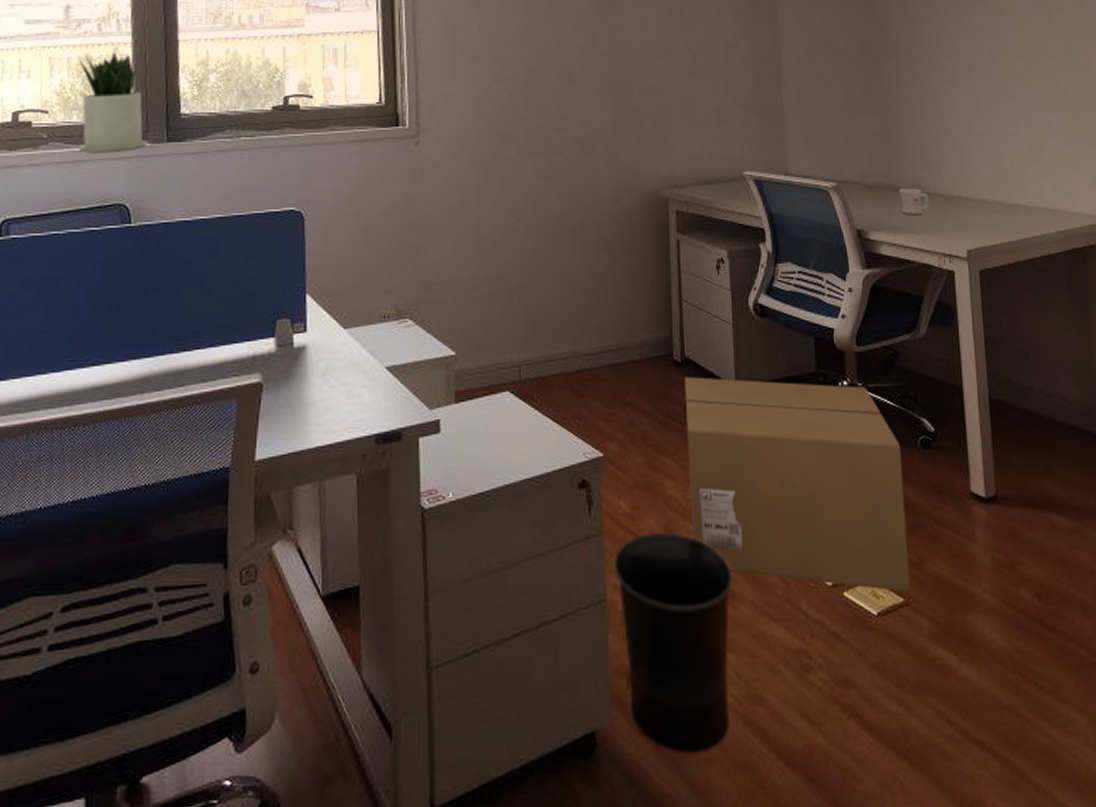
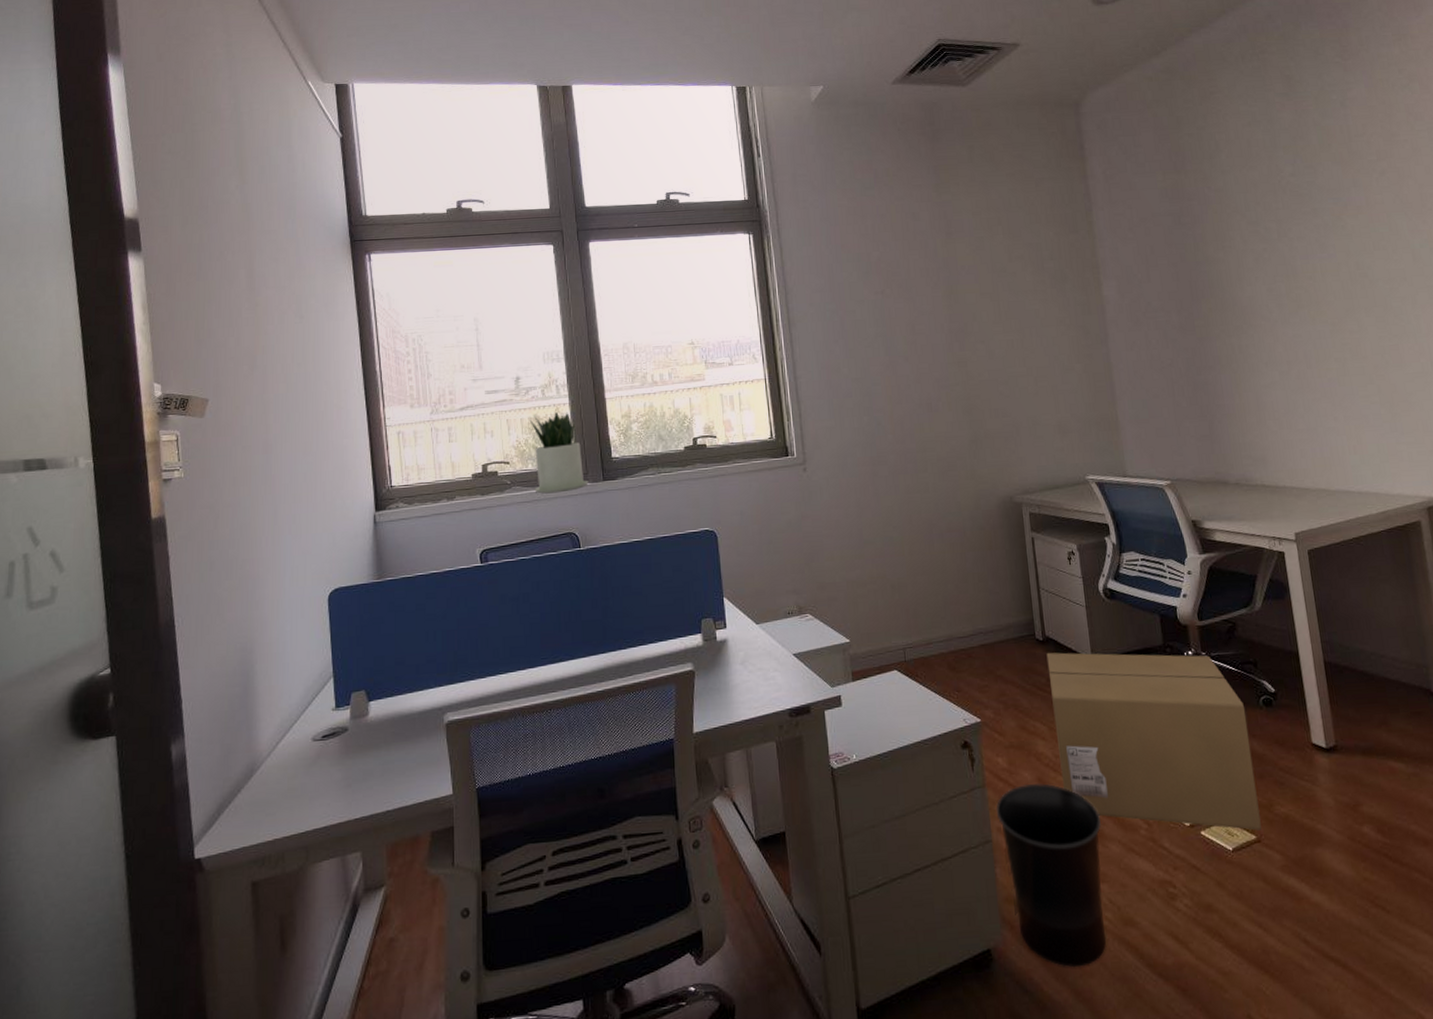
mug: present [898,188,930,215] -> none [1227,481,1258,505]

